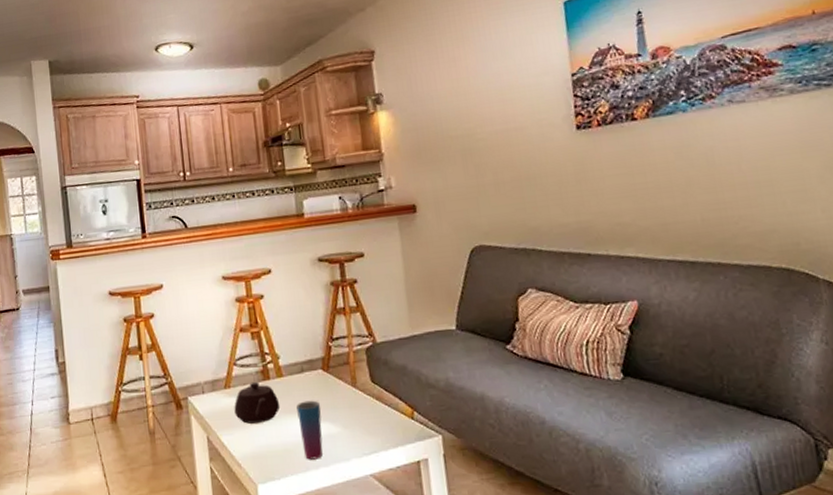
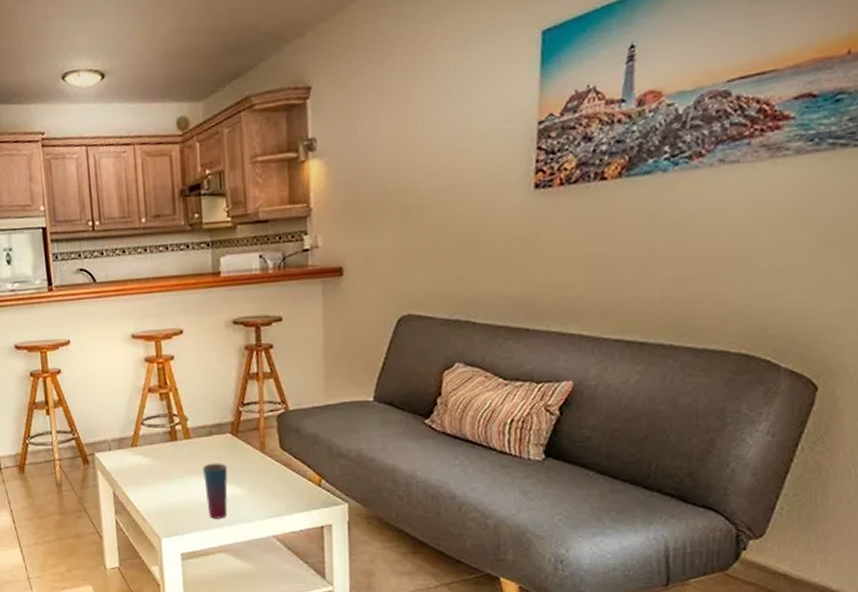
teapot: present [234,381,280,424] -> none [140,442,187,482]

